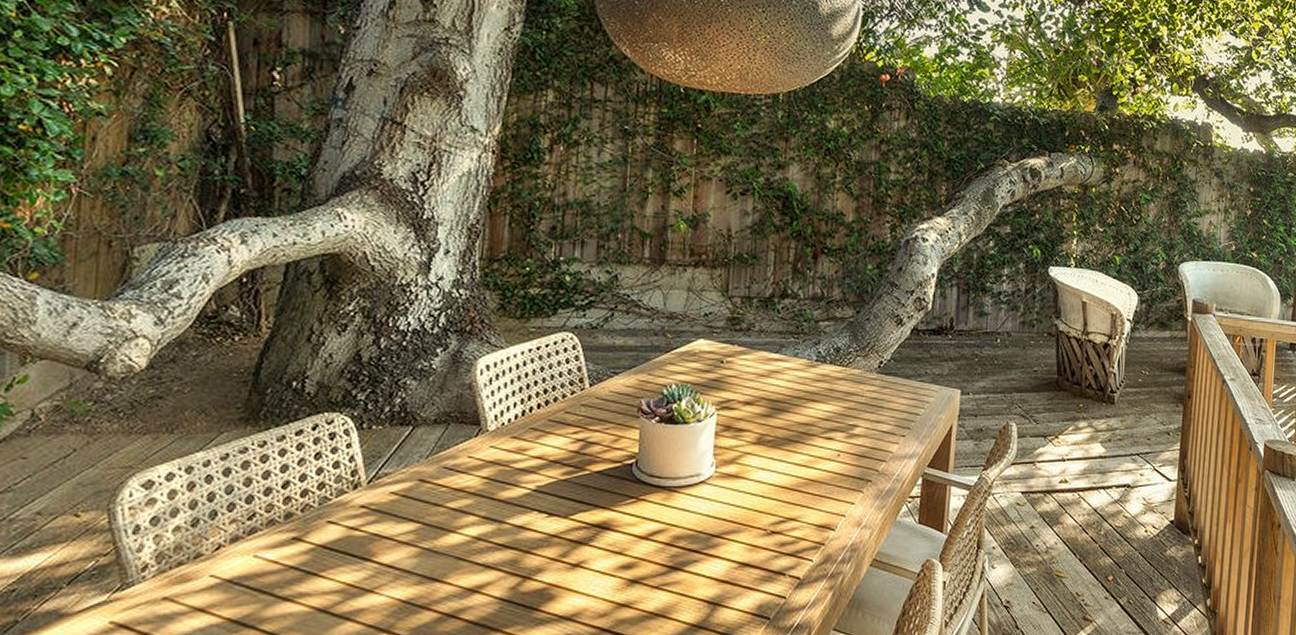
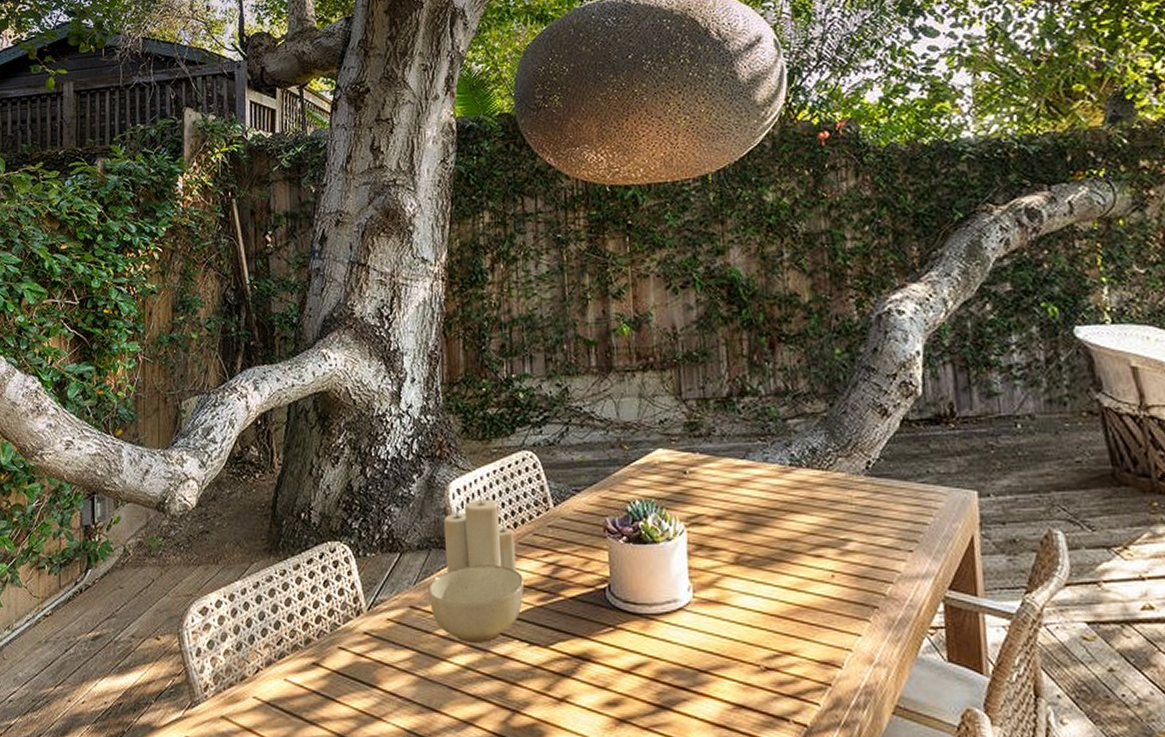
bowl: none [442,440,551,514] -> present [428,565,525,643]
candle: none [465,370,545,447] -> present [443,493,517,573]

